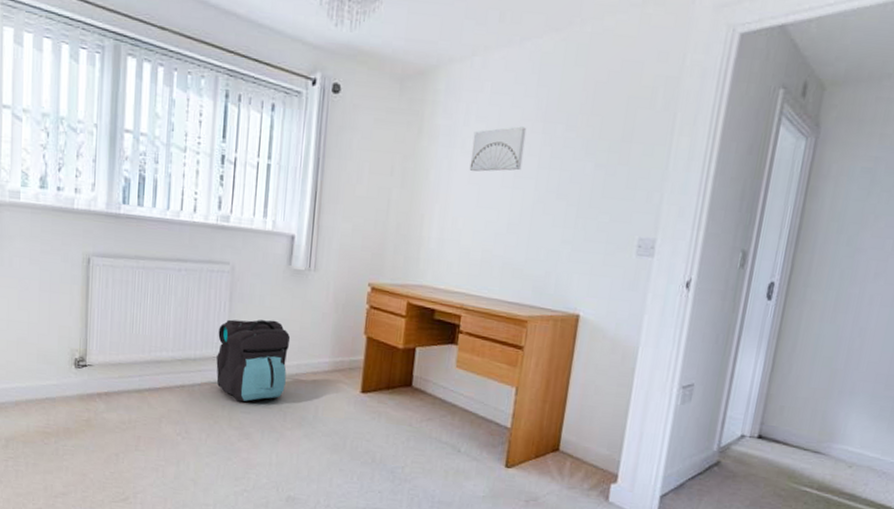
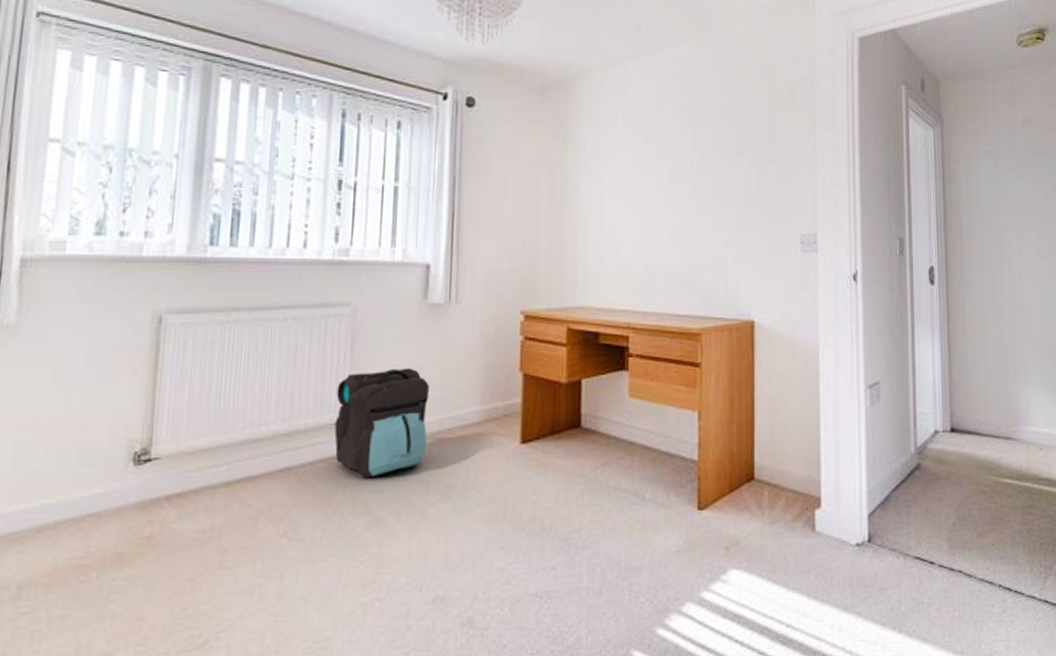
wall art: present [469,126,527,172] -> none [621,131,675,180]

